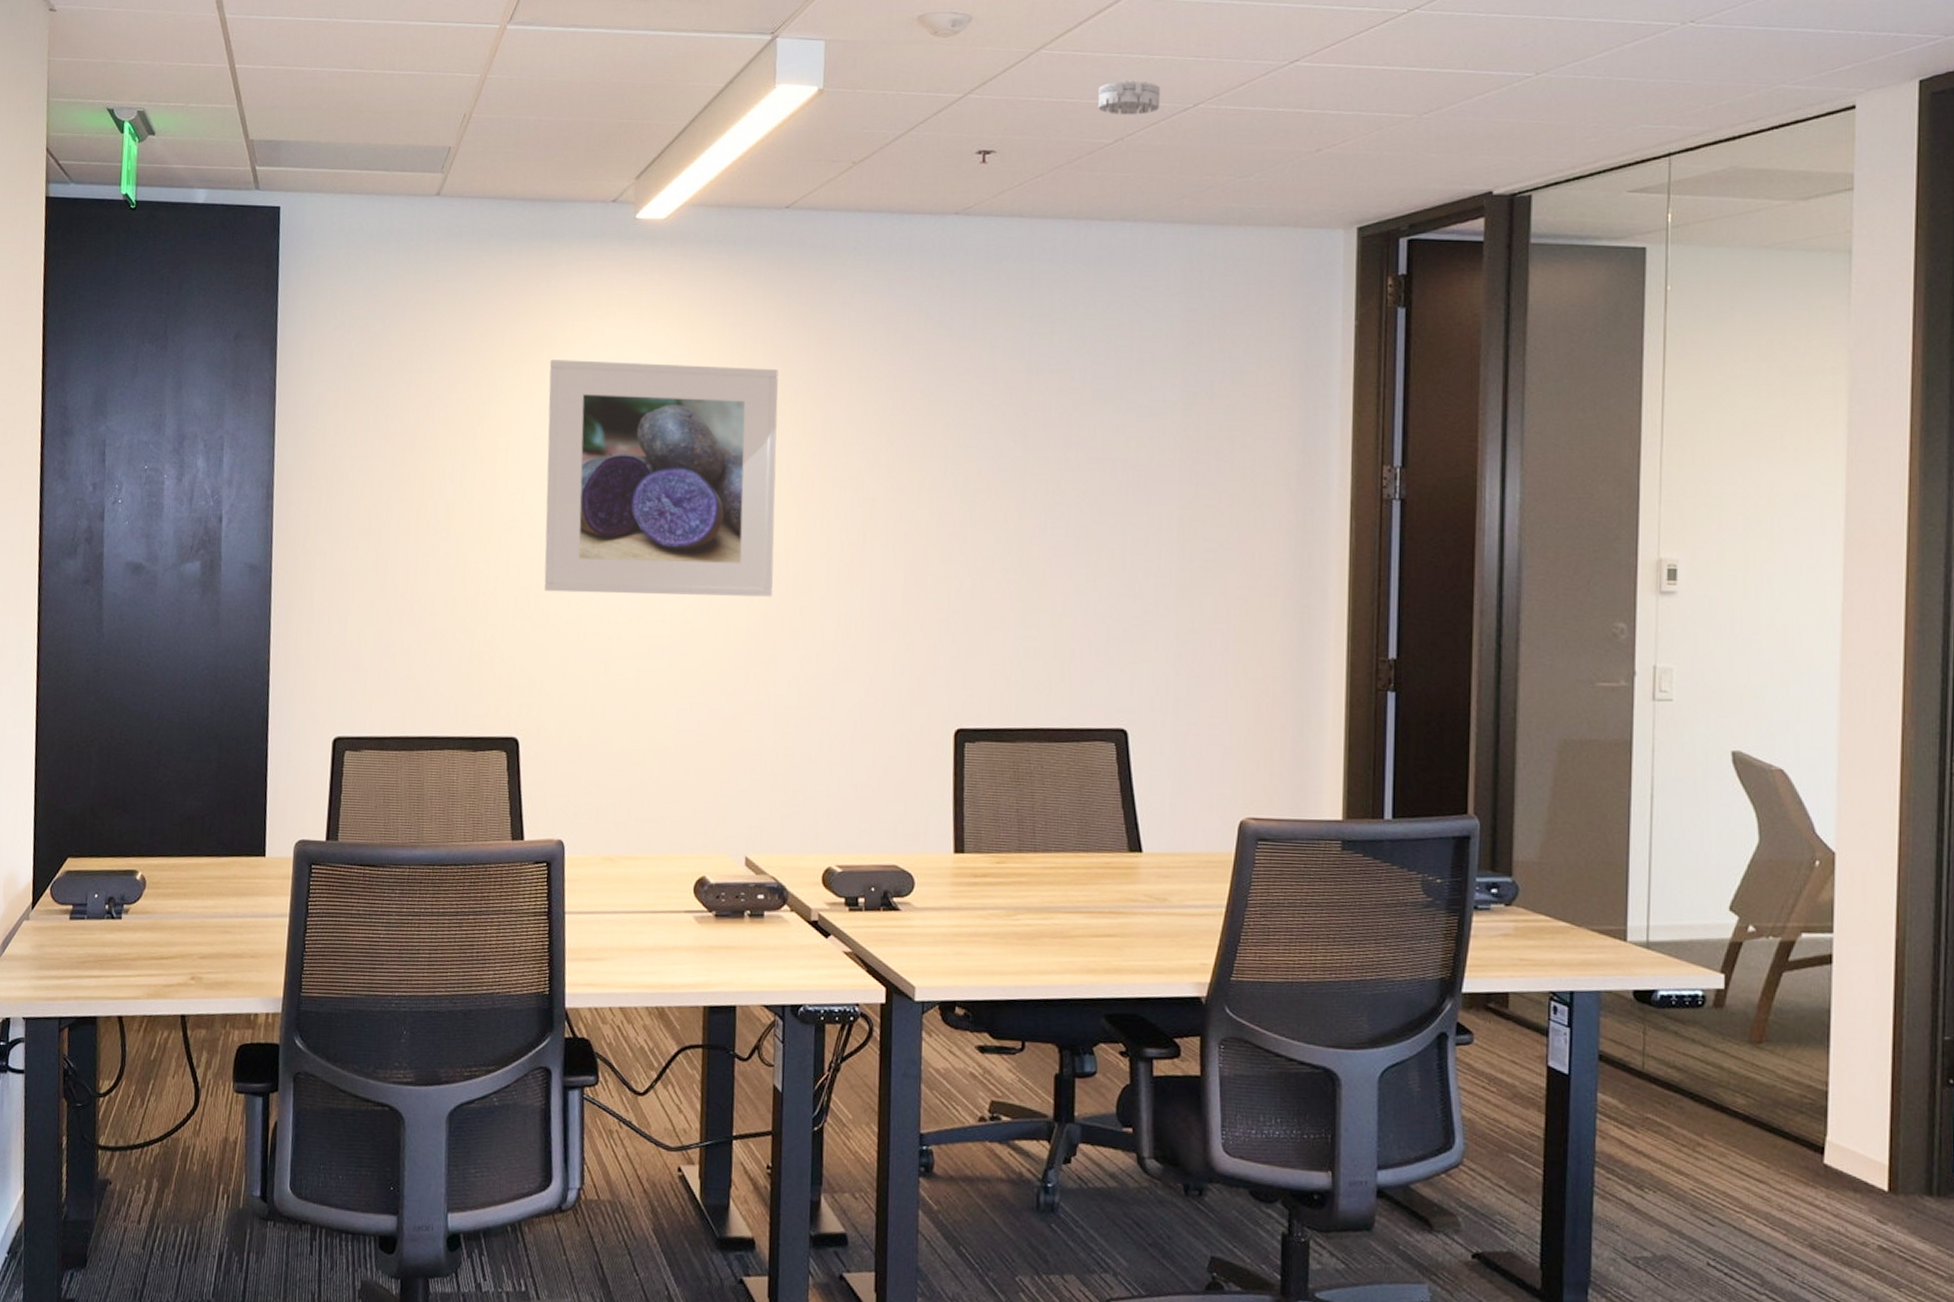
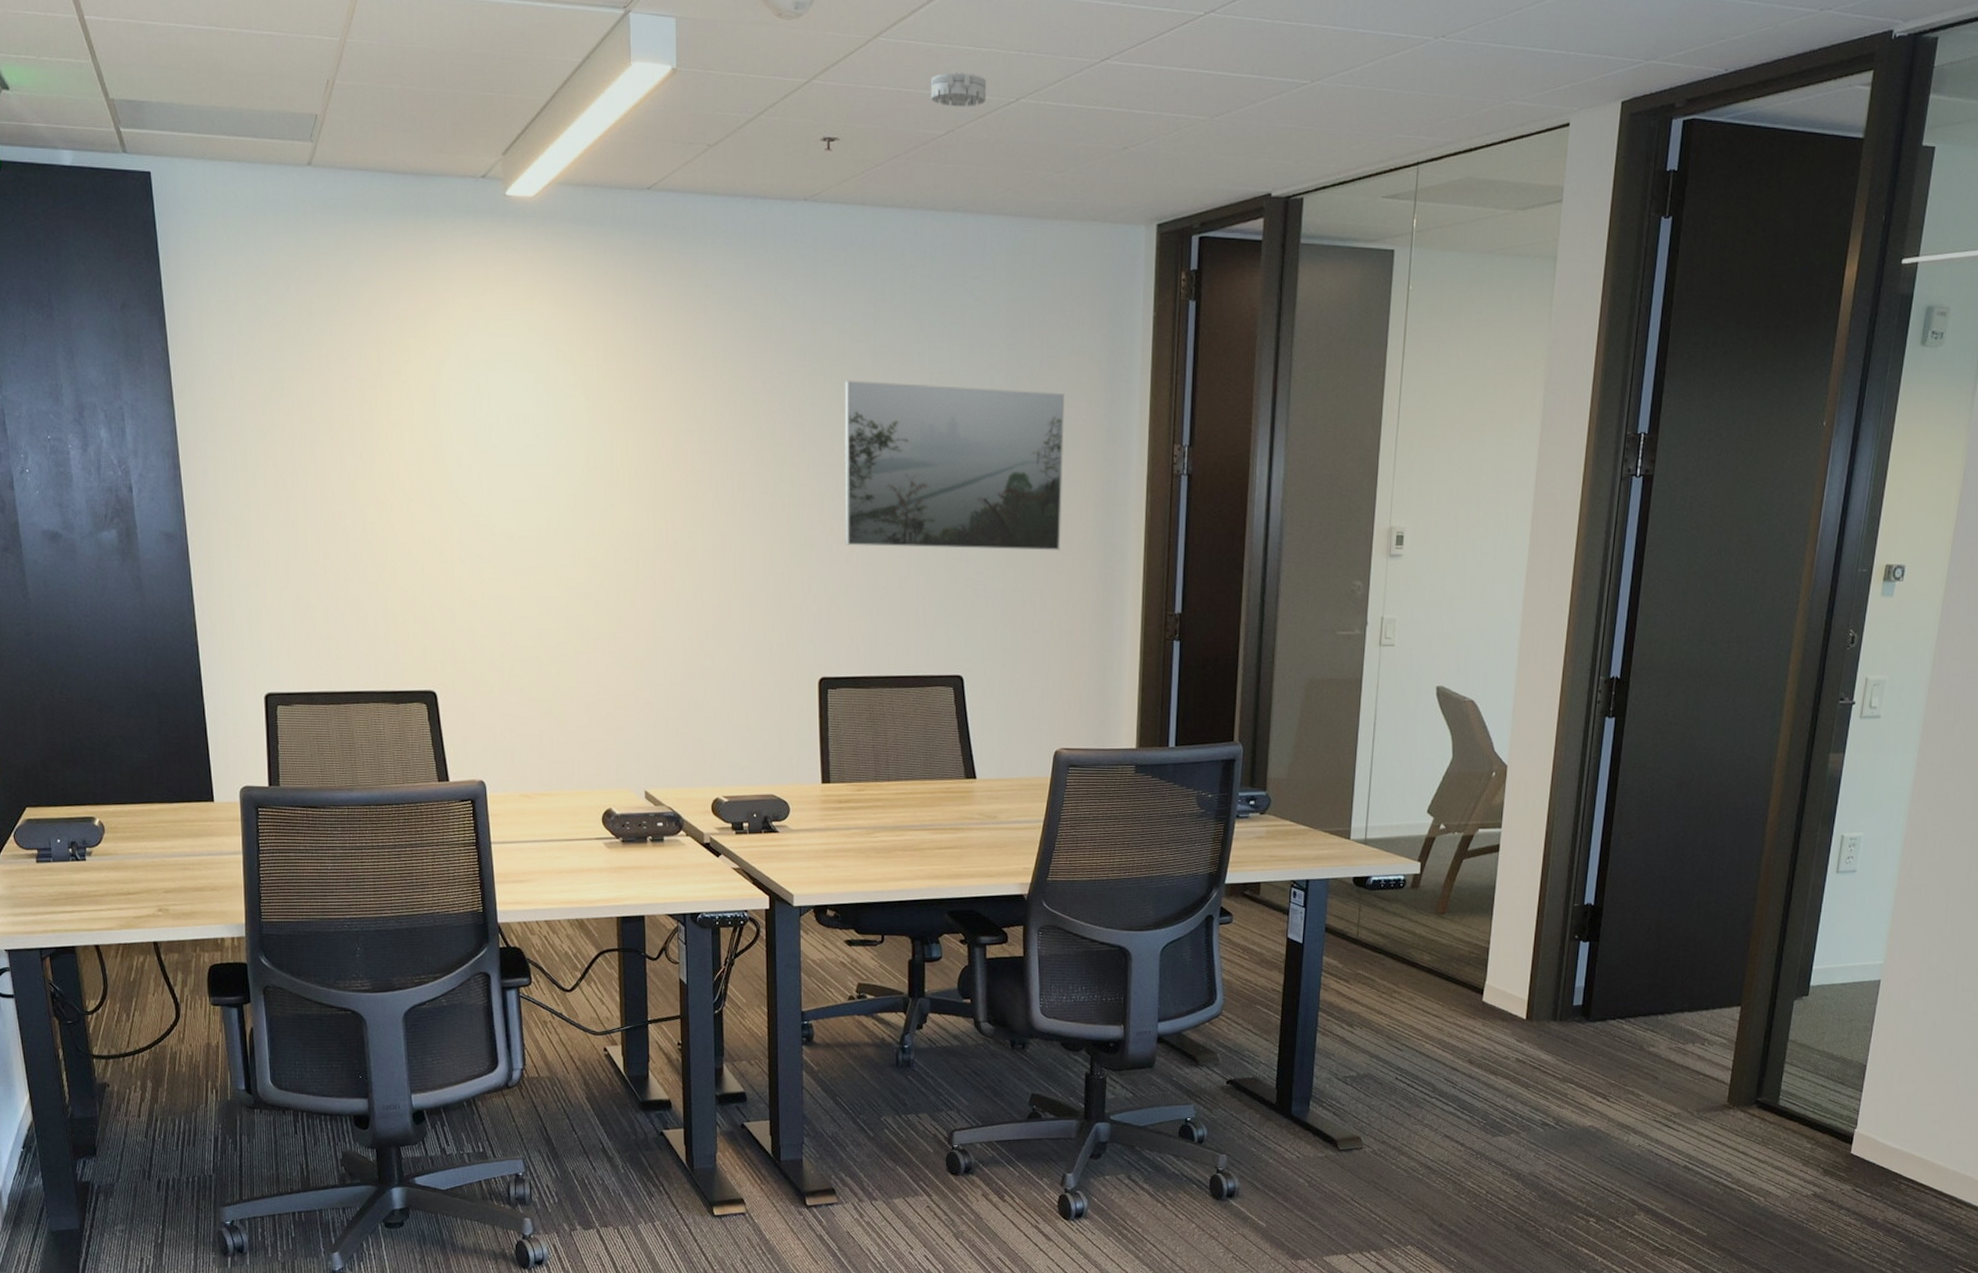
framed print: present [544,360,779,597] -> none [434,335,656,562]
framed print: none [989,399,1251,587] -> present [844,380,1065,551]

